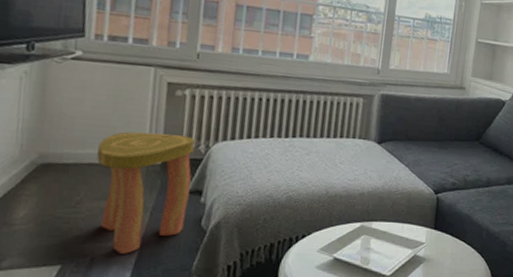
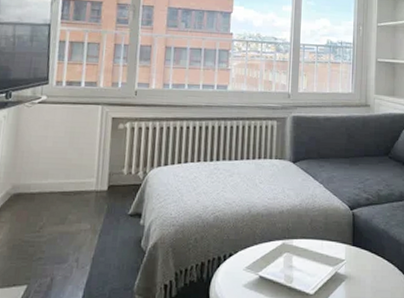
stool: present [97,131,196,254] -> none [56,162,135,274]

